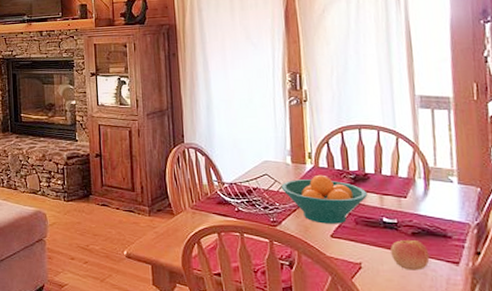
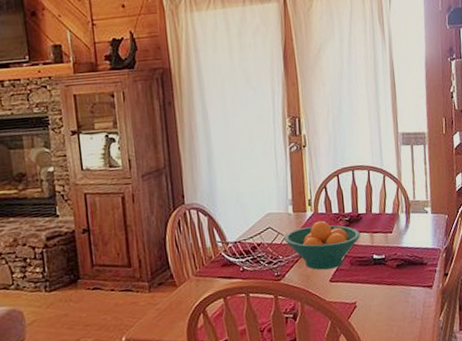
apple: present [391,239,430,271] -> none [380,271,410,301]

